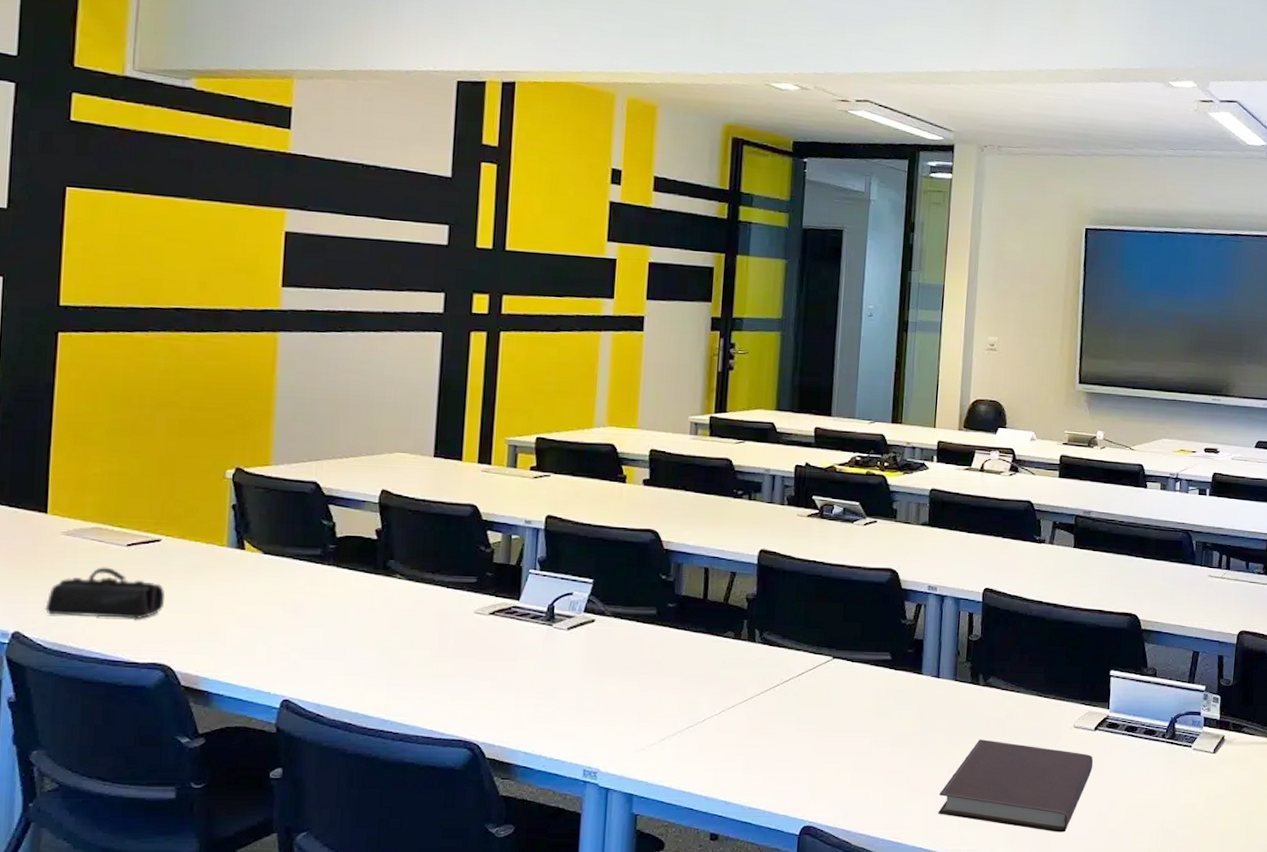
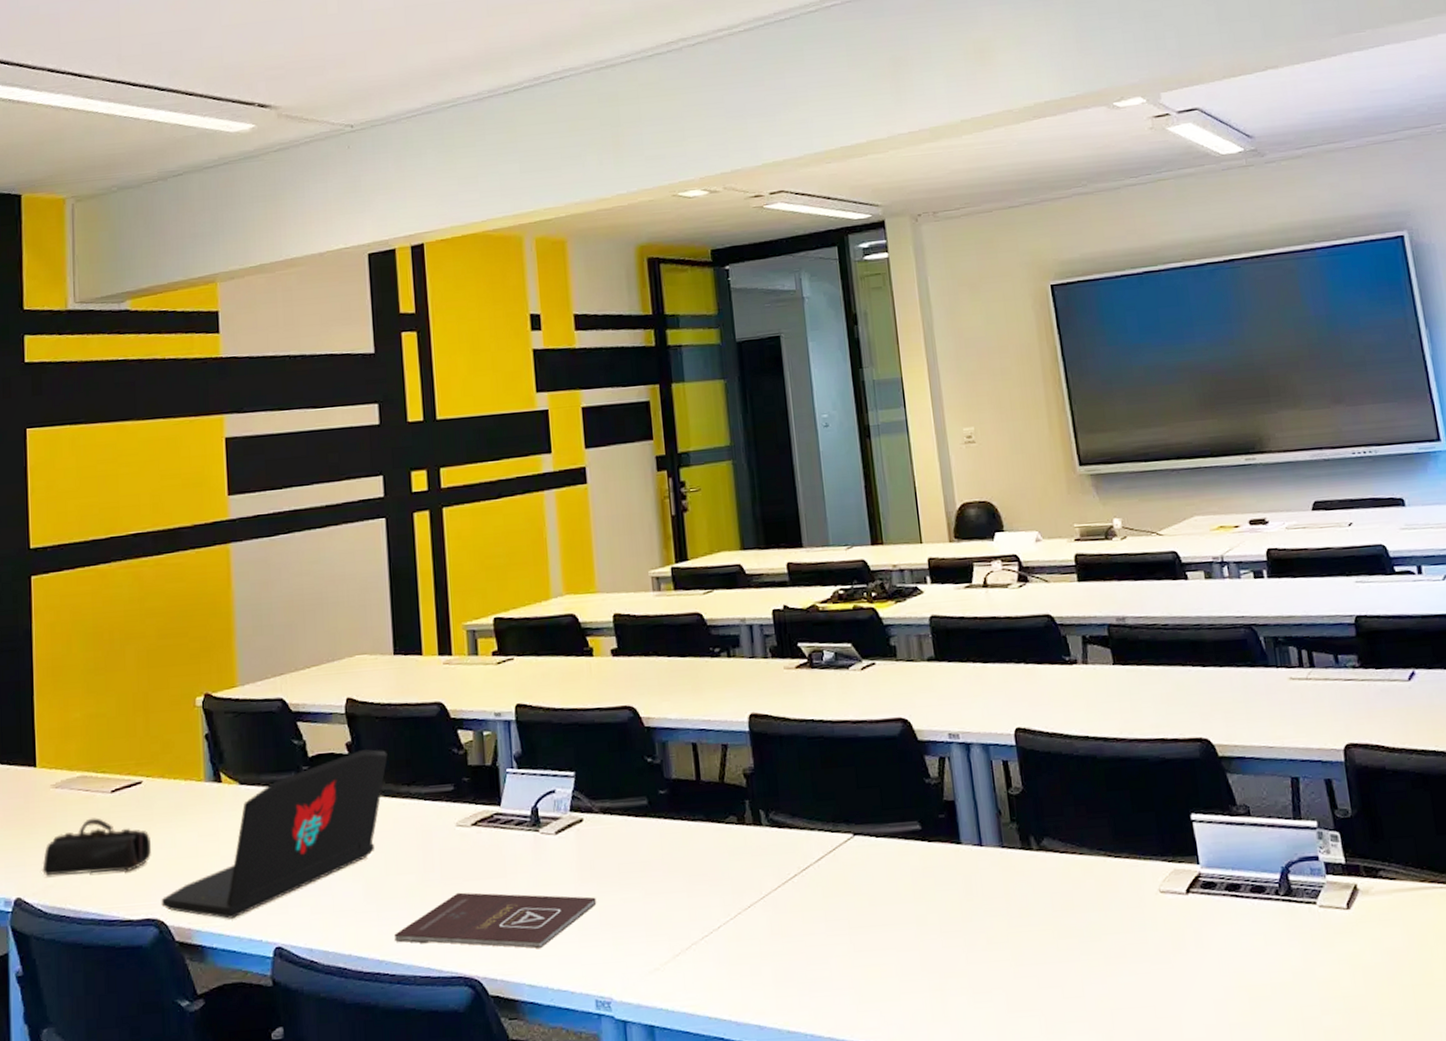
laptop: none [170,537,416,671] -> present [161,749,388,919]
book: none [402,669,597,724] -> present [394,892,597,949]
notebook: present [938,739,1094,832] -> none [1010,918,1195,1033]

